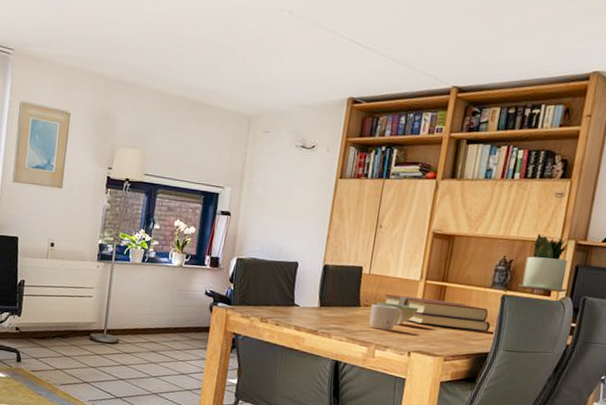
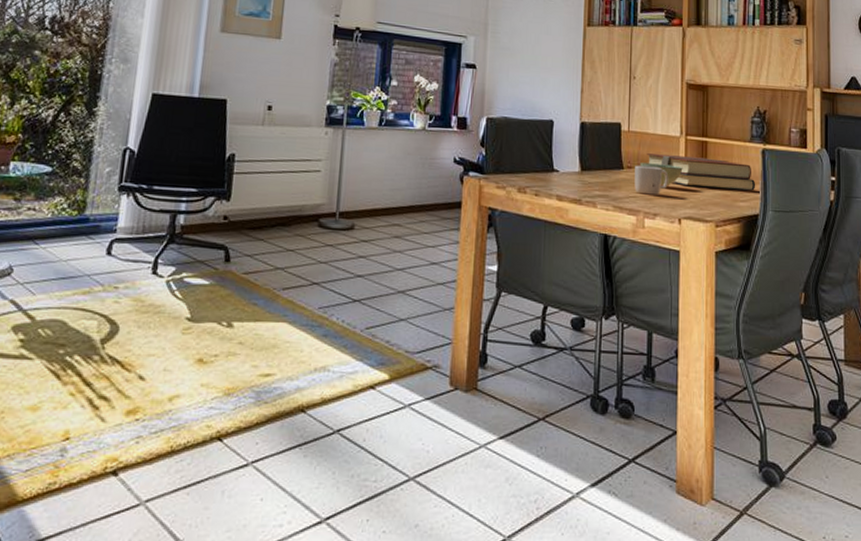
planter: present [518,234,570,293] -> none [775,82,821,144]

